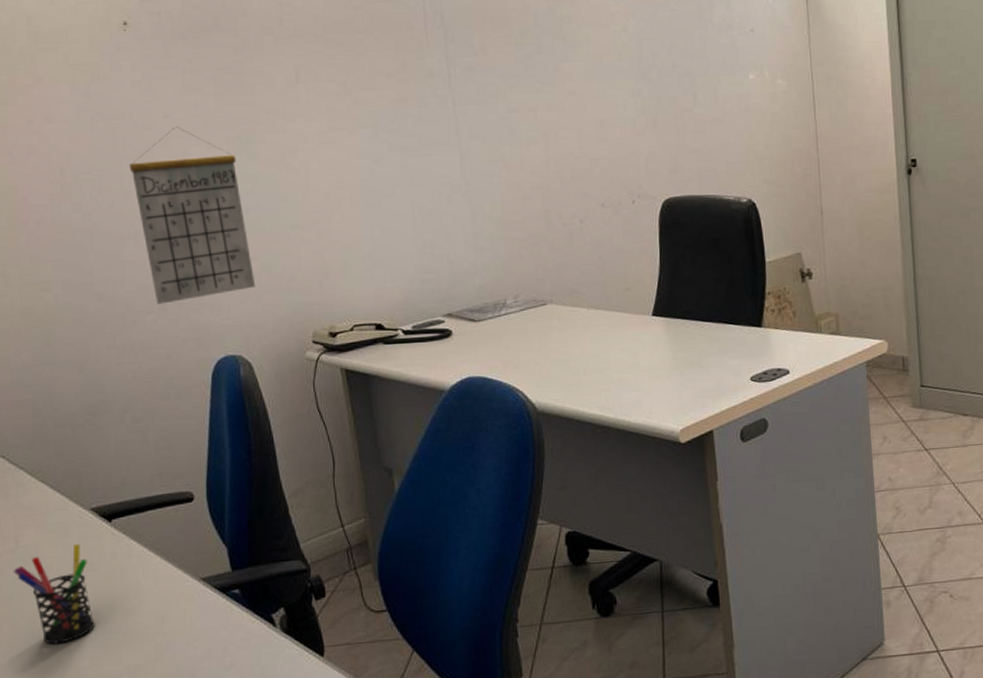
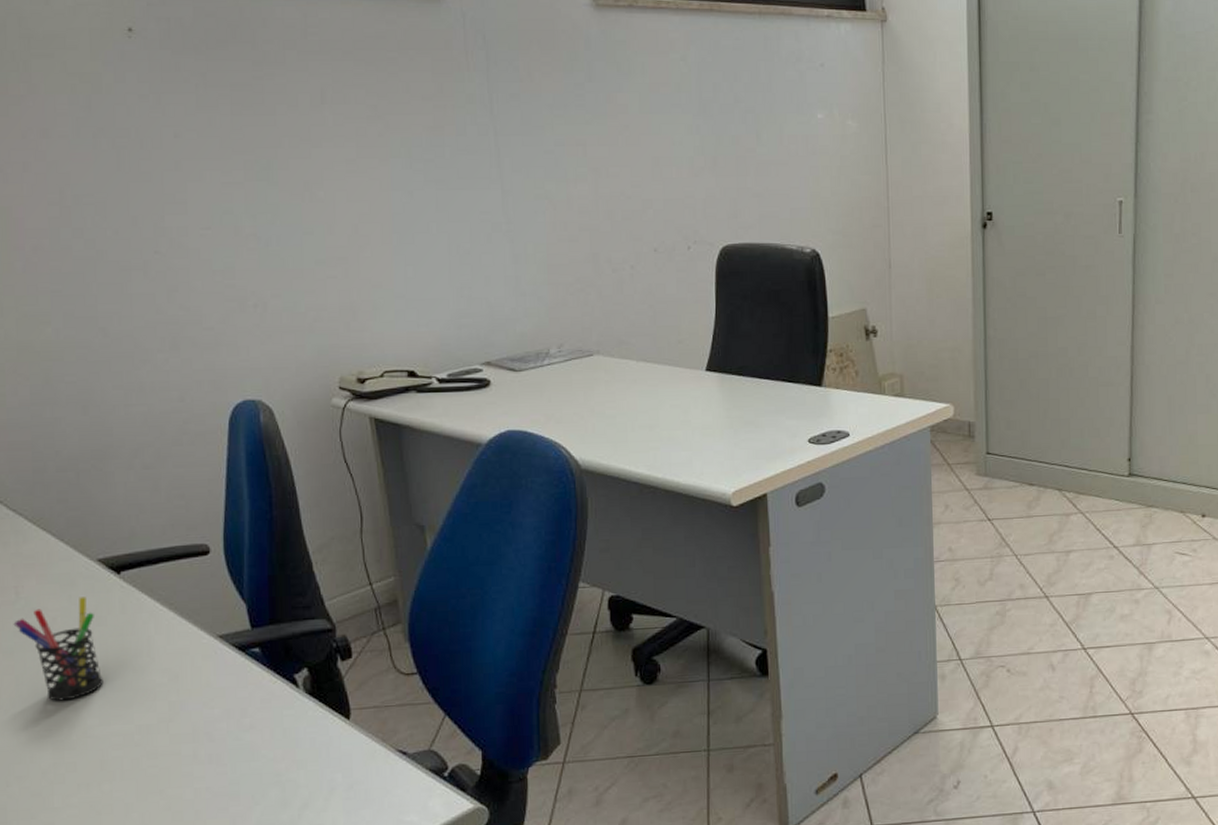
calendar: present [129,127,256,304] -> none [136,148,277,342]

